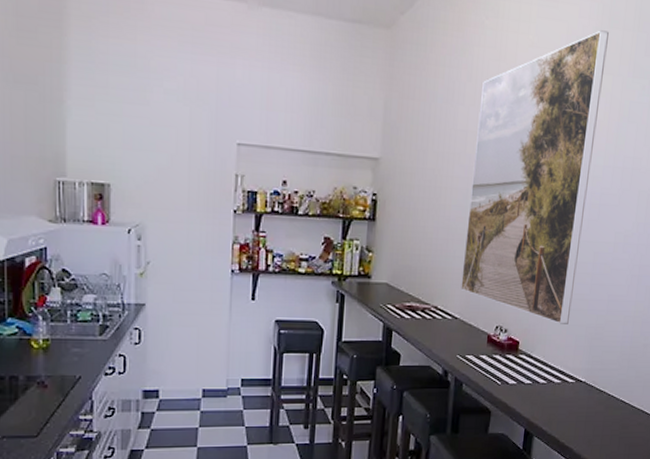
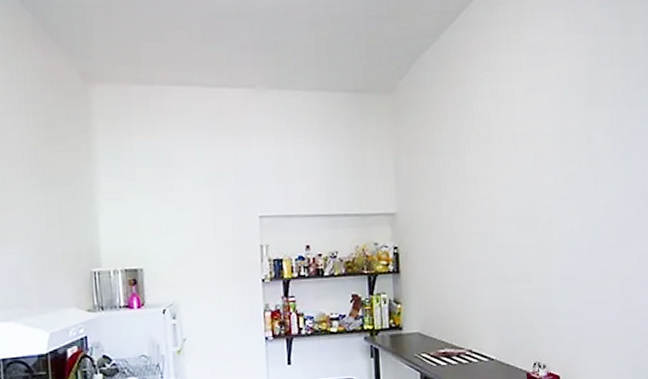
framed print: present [461,30,609,324] -> none [485,69,607,354]

